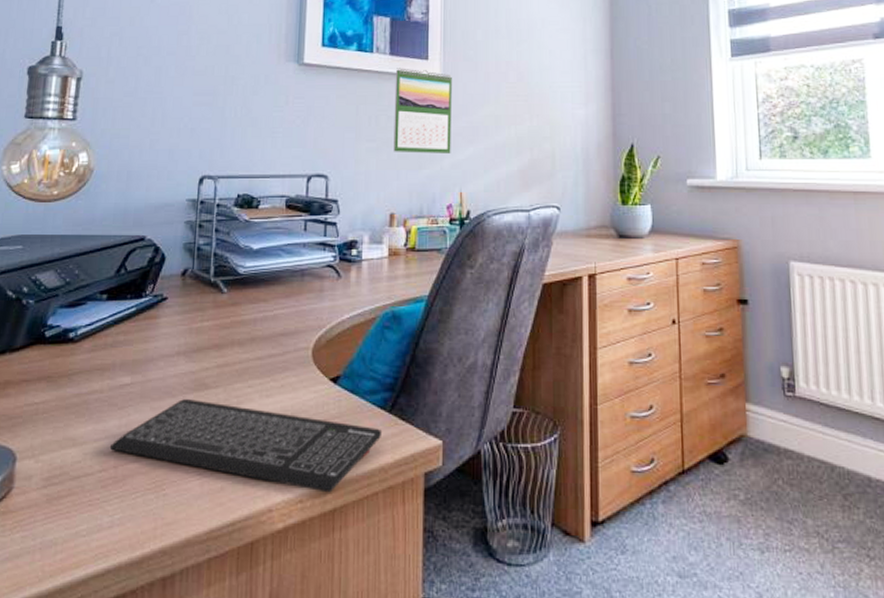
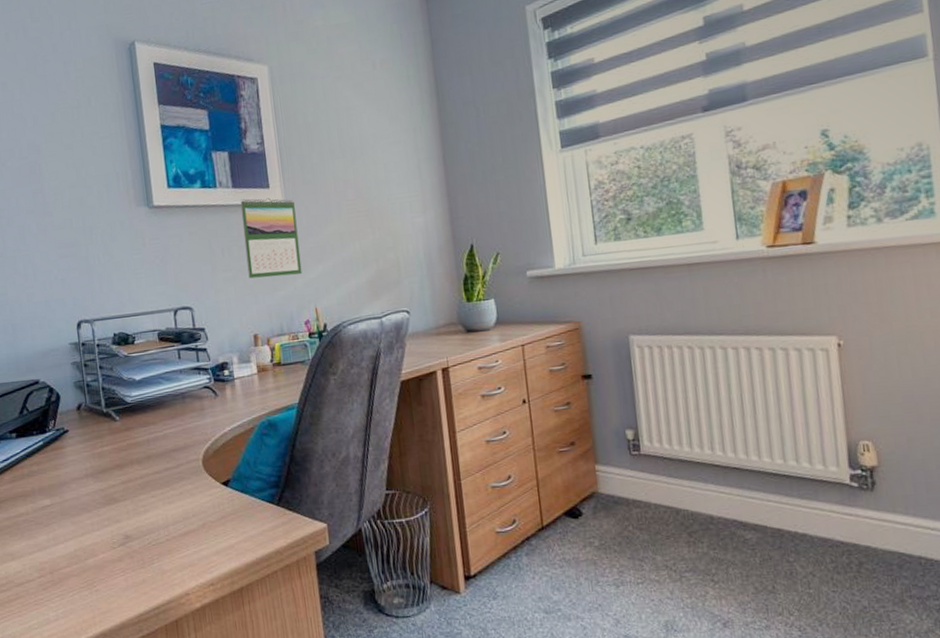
keyboard: present [109,399,383,493] -> none [43,512,274,576]

